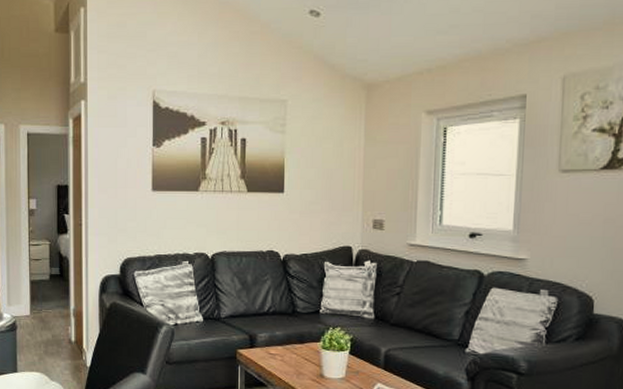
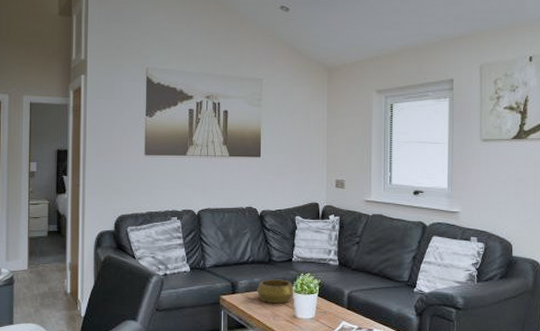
decorative bowl: none [277,333,323,361] -> present [256,279,295,304]

